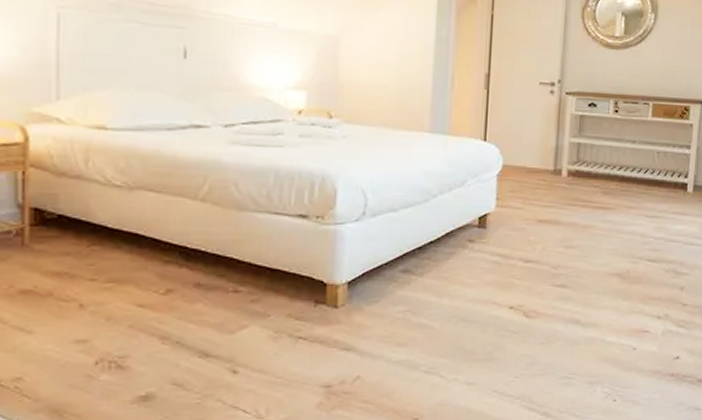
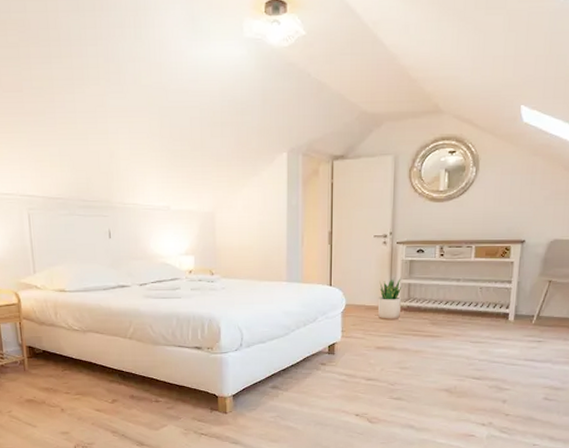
planter: none [540,134,571,187] -> present [377,277,402,321]

